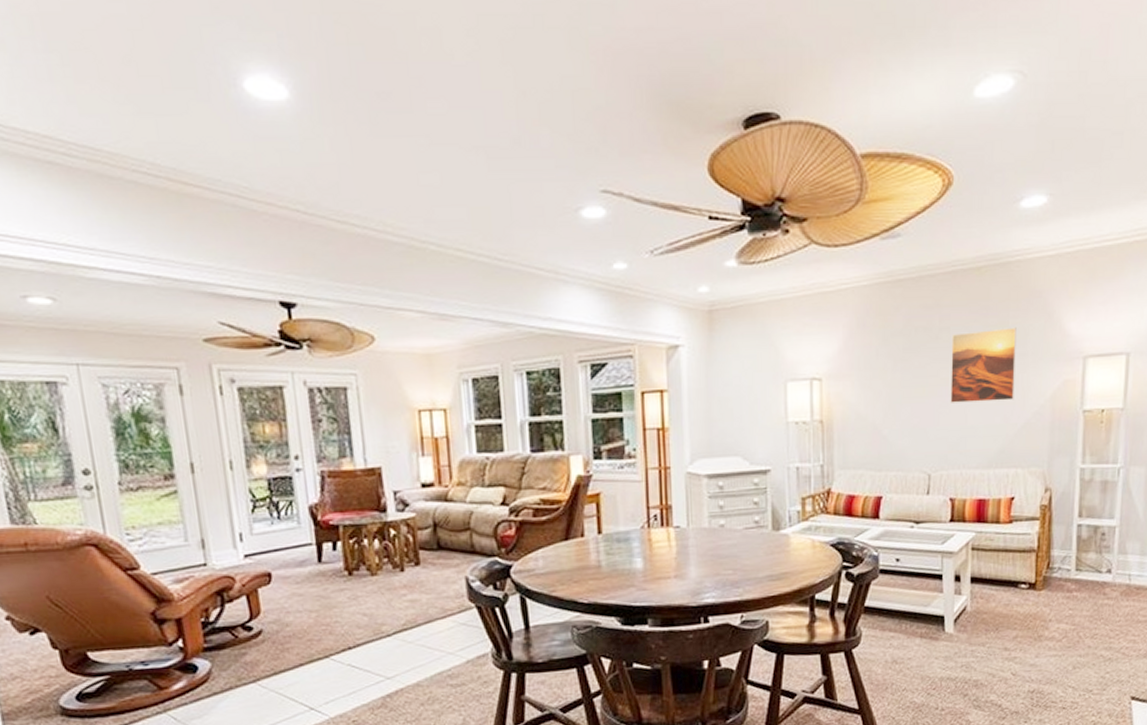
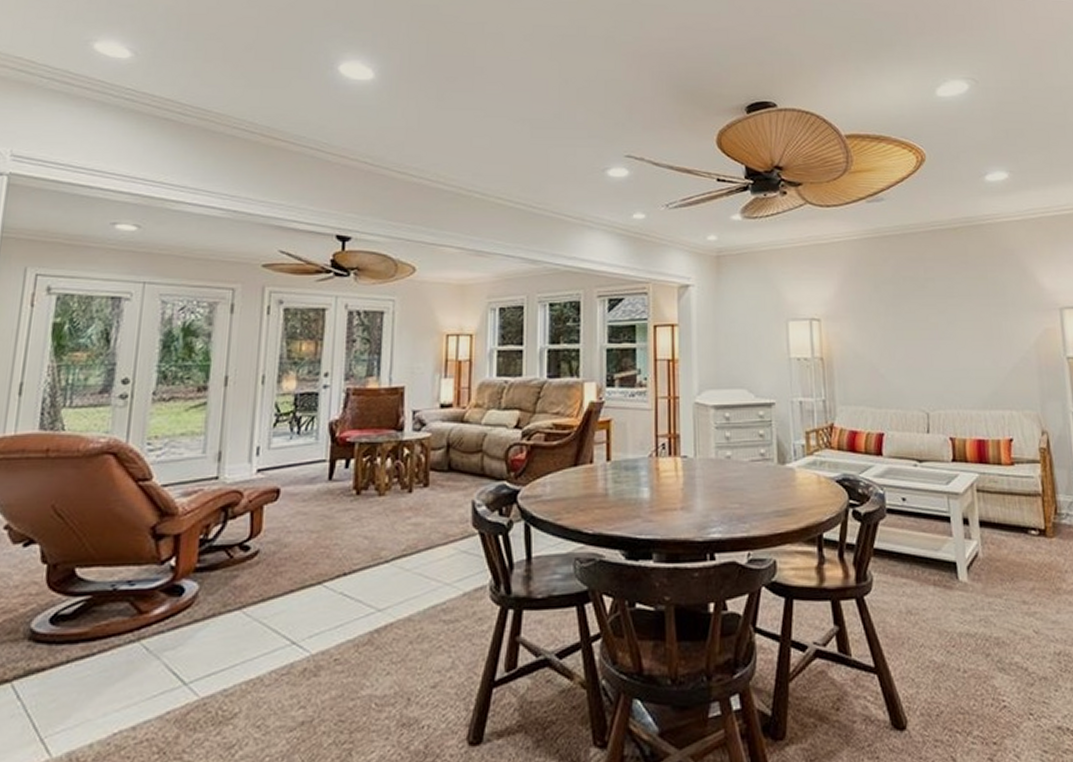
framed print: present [950,327,1017,403] -> none [937,280,1001,346]

